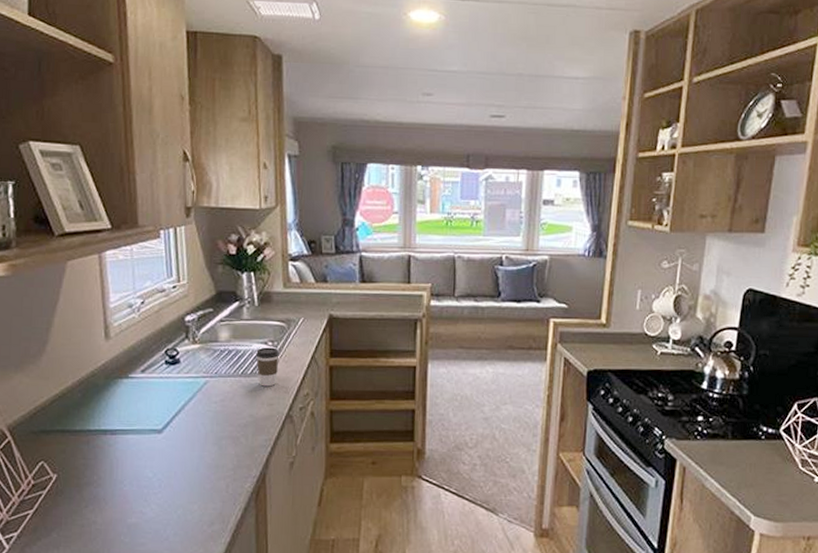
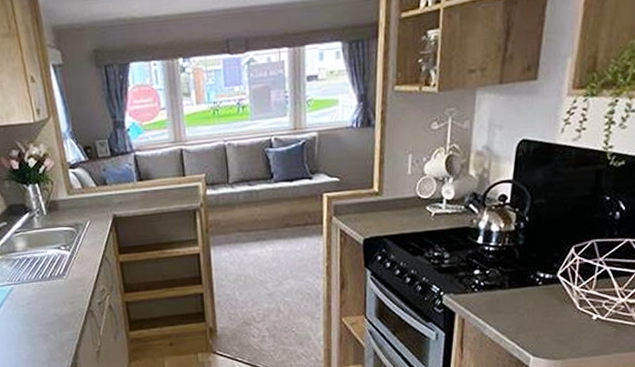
coffee cup: present [256,347,280,387] -> none [52,251,75,288]

